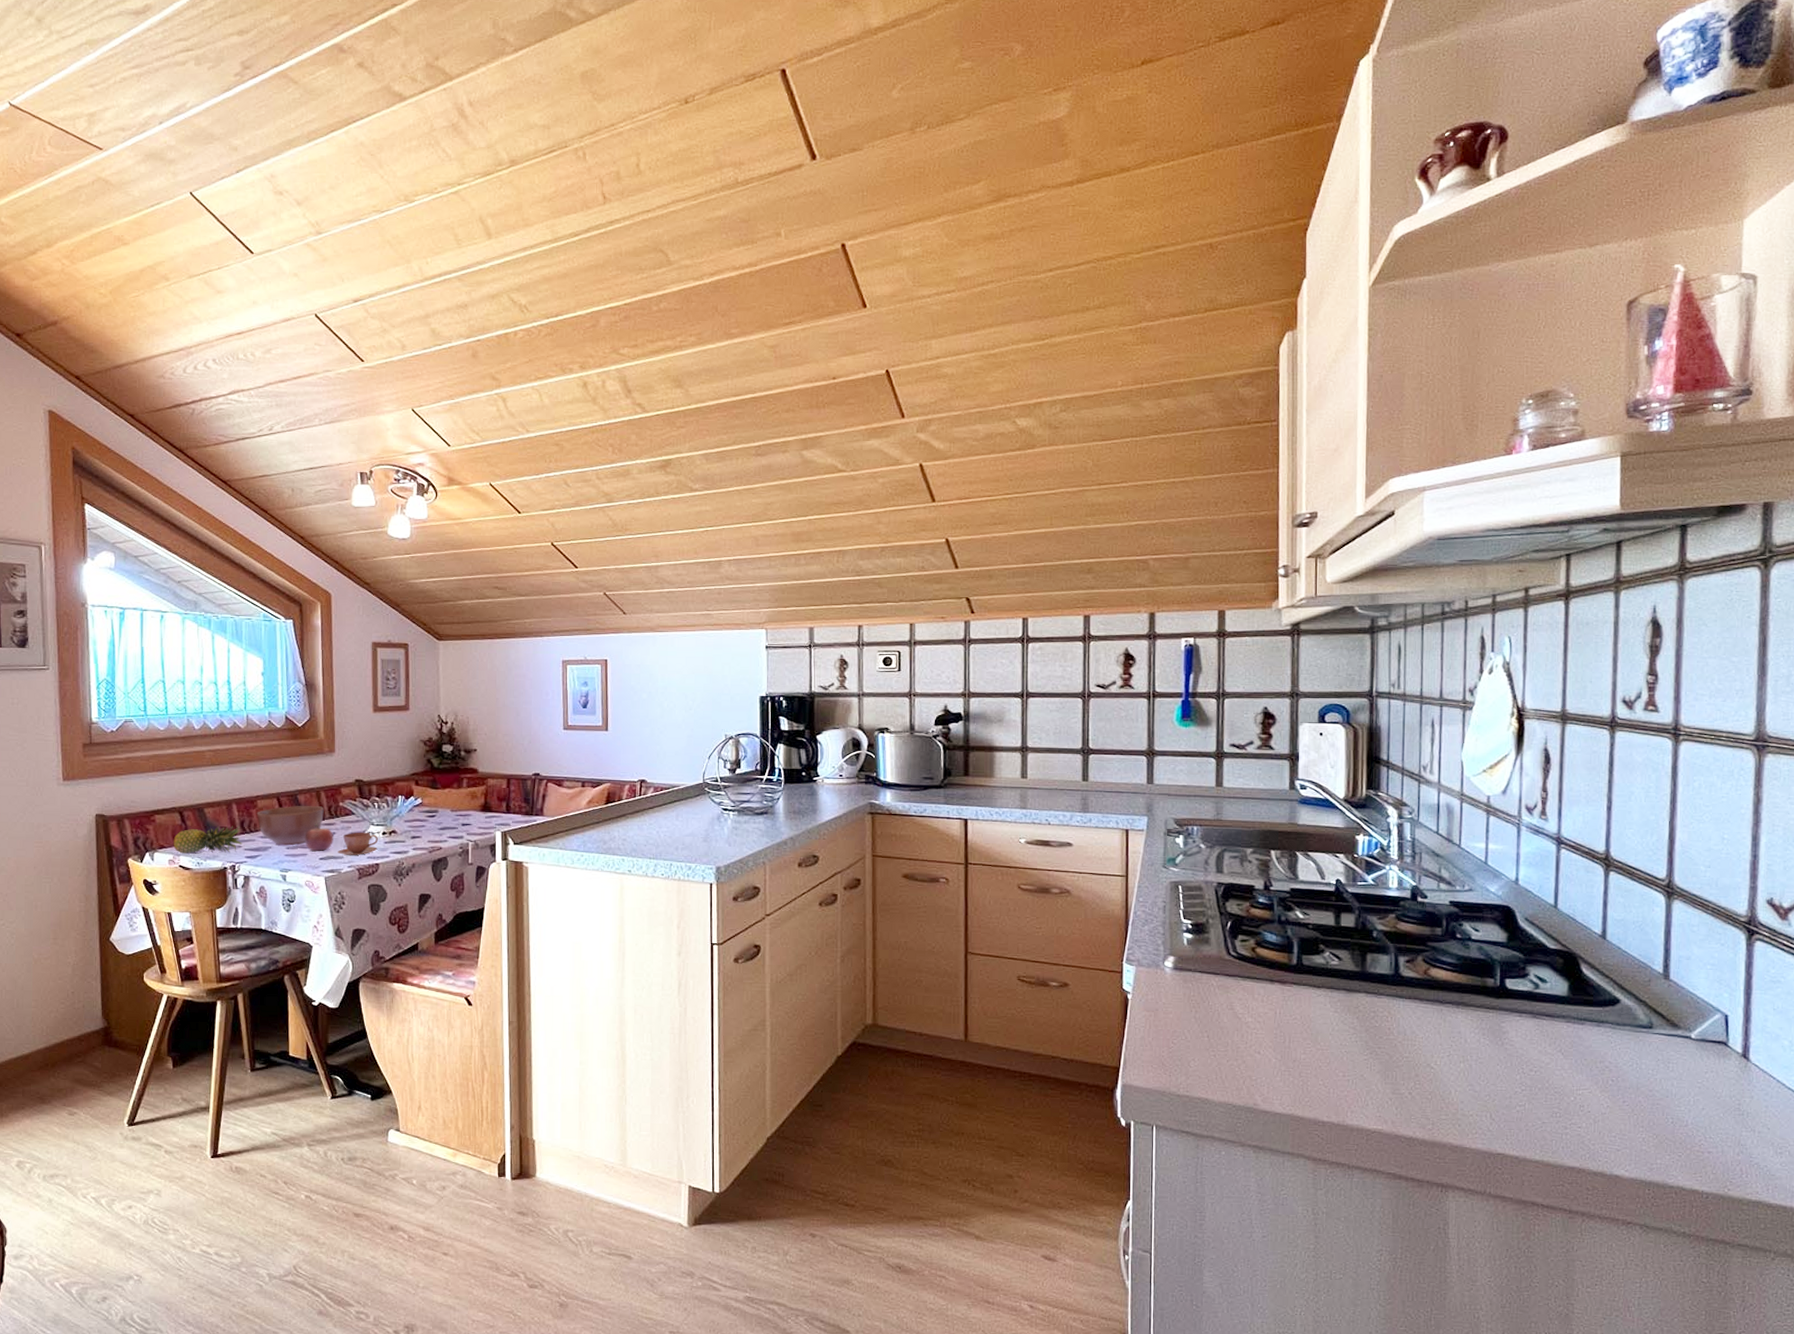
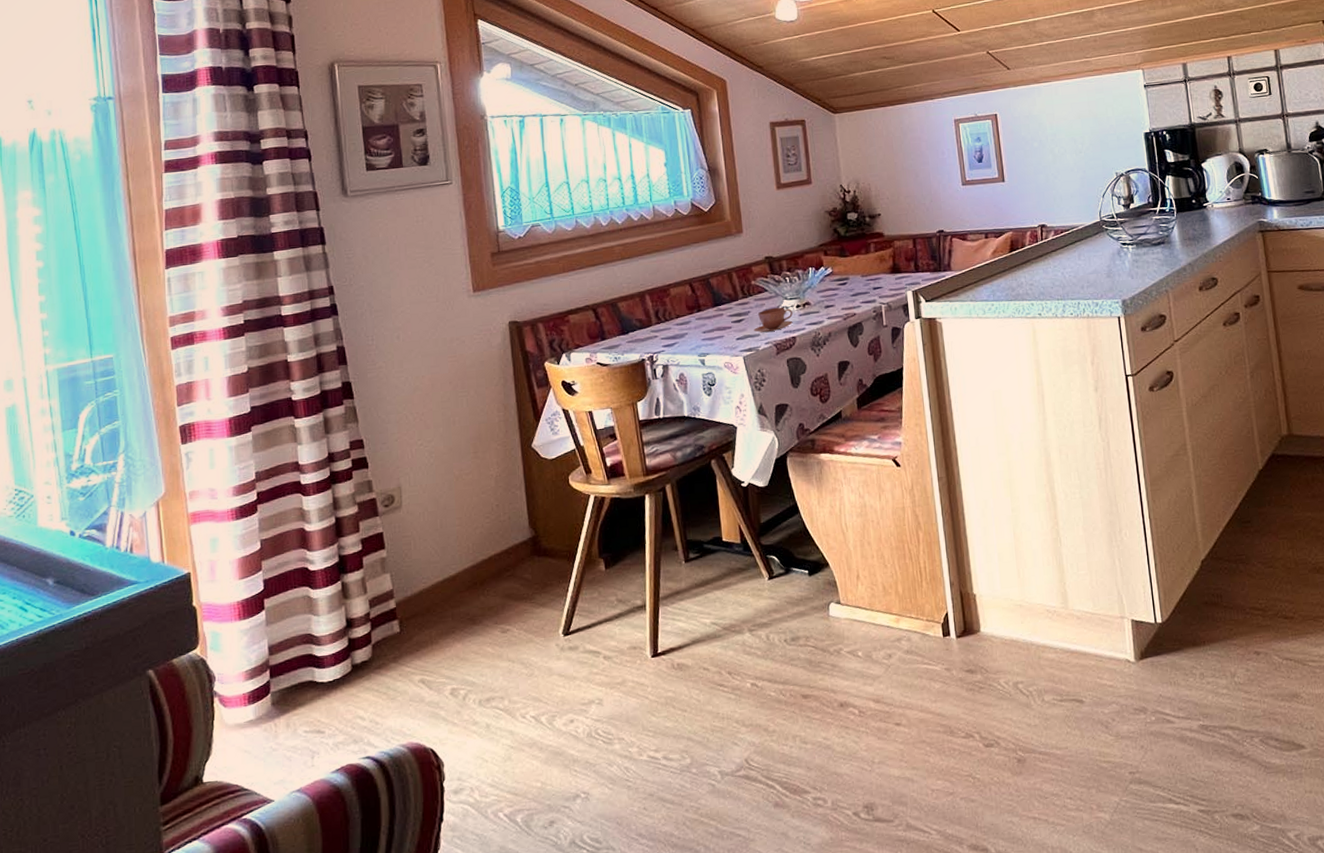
fruit: present [173,826,243,854] -> none [589,316,659,351]
bowl: present [256,806,324,846] -> none [670,287,737,331]
fruit: present [305,824,333,851] -> none [720,305,749,332]

